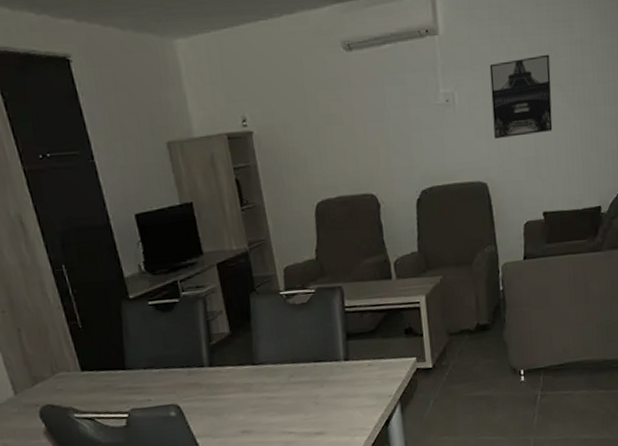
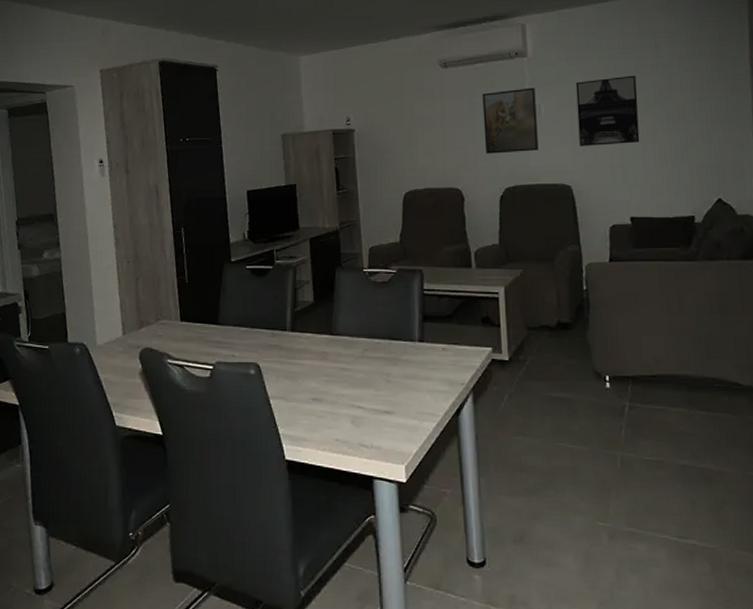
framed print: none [392,72,454,153] -> present [482,87,539,154]

